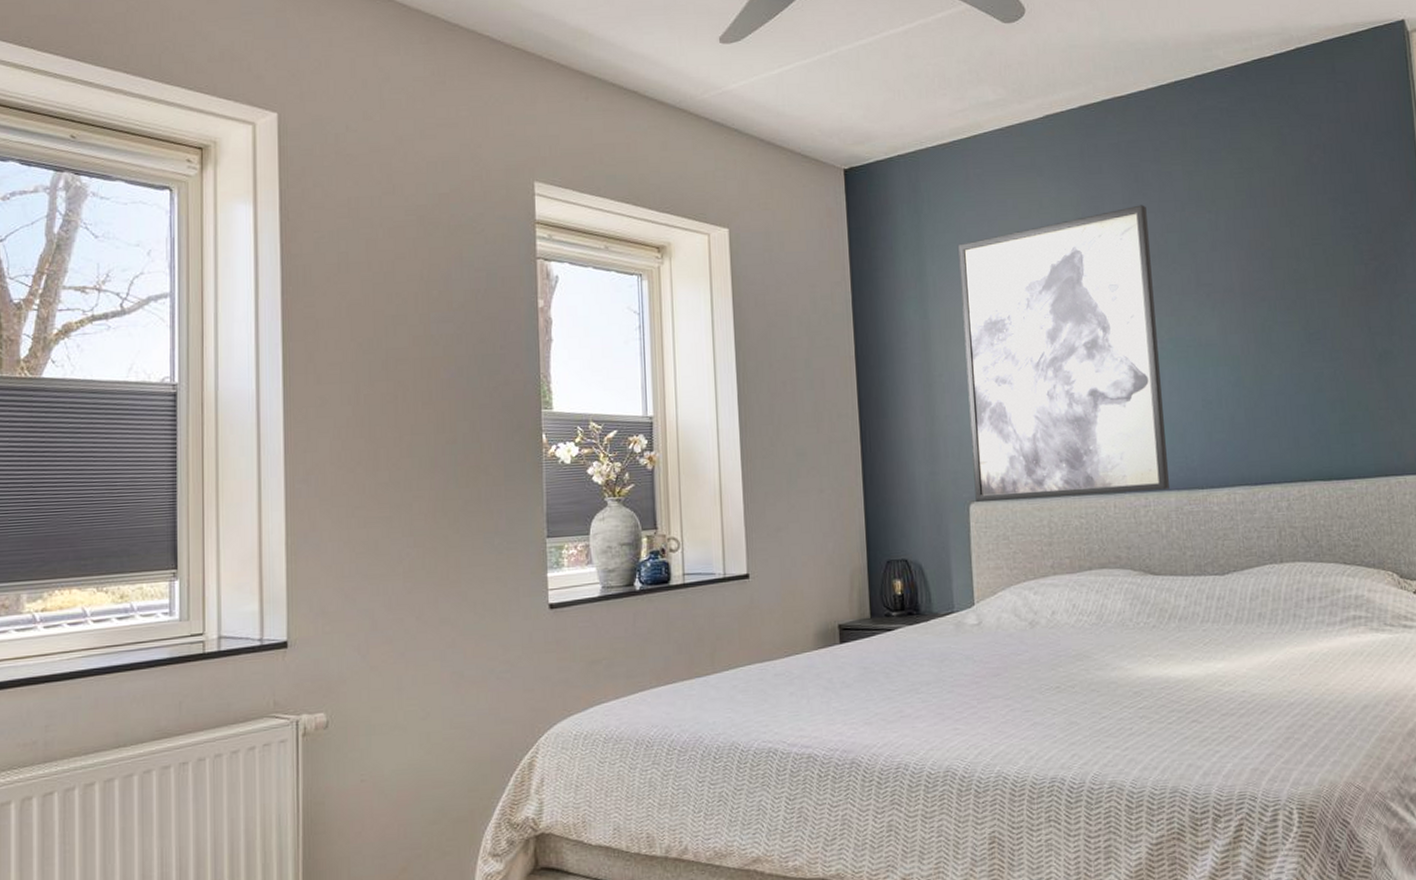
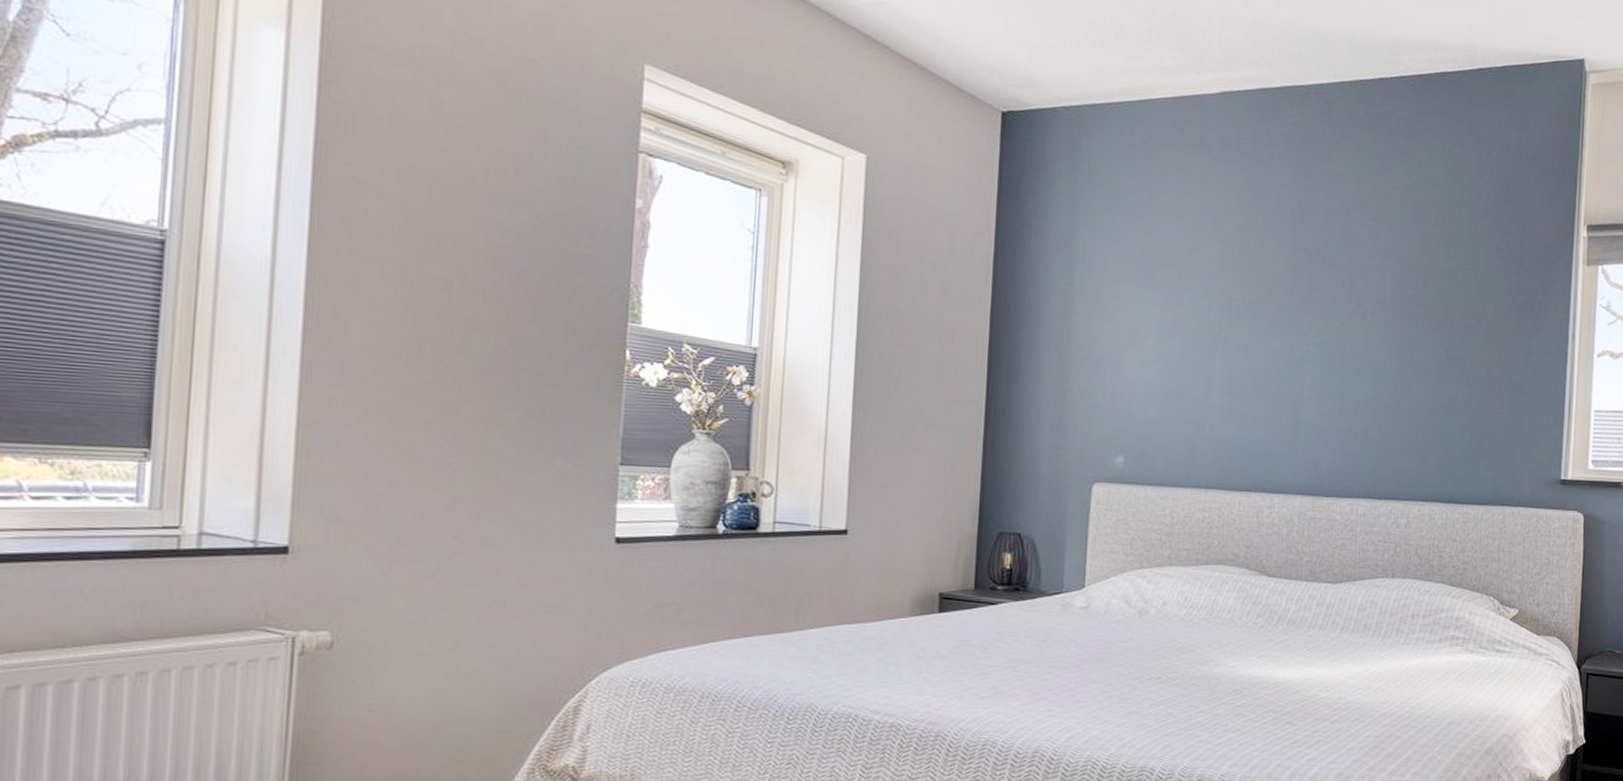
wall art: present [958,205,1169,502] -> none [1099,201,1311,493]

